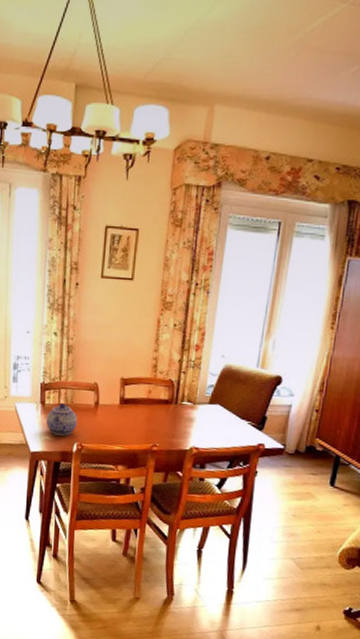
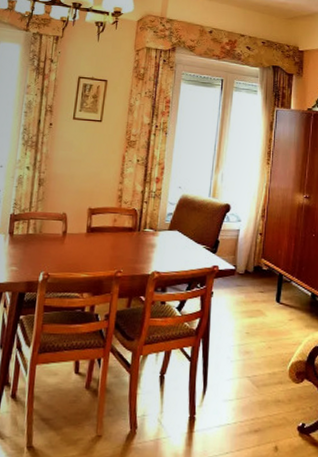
teapot: present [46,403,77,436] -> none [13,233,45,266]

